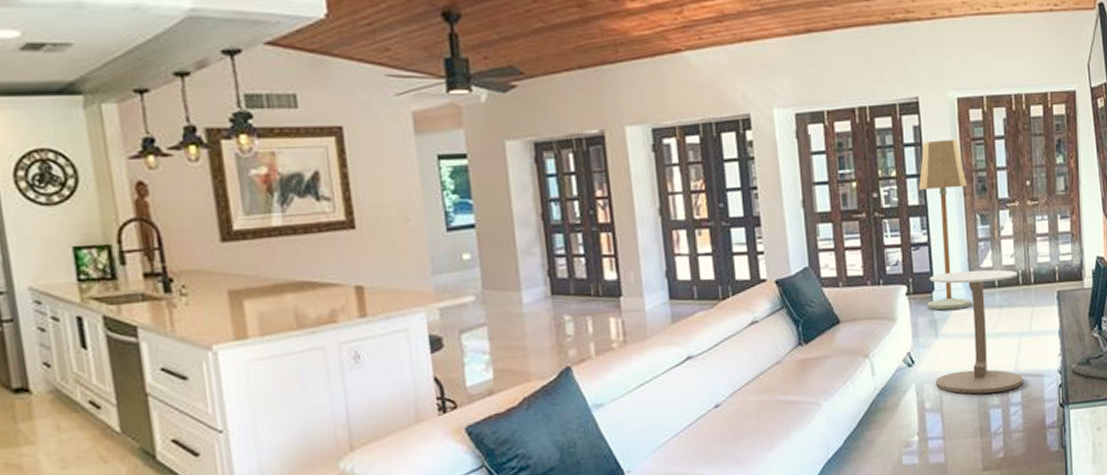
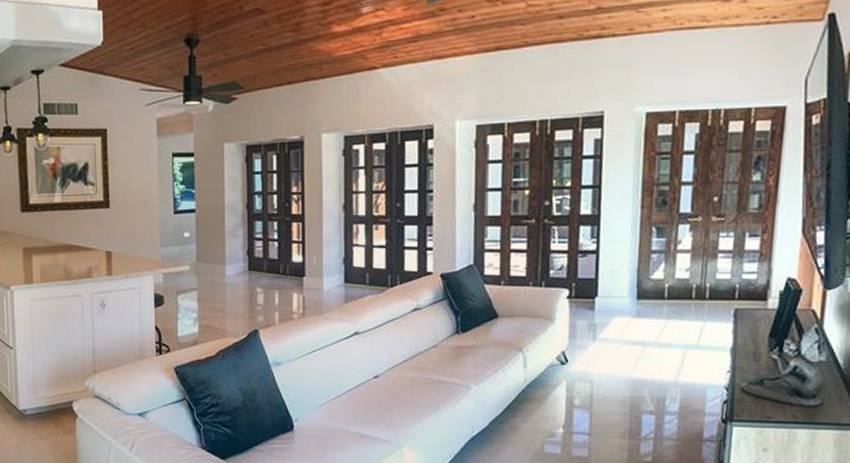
floor lamp: present [918,139,972,311] -> none [588,153,646,316]
side table: present [930,269,1023,394] -> none [588,280,692,399]

